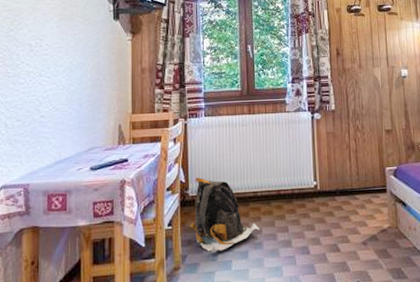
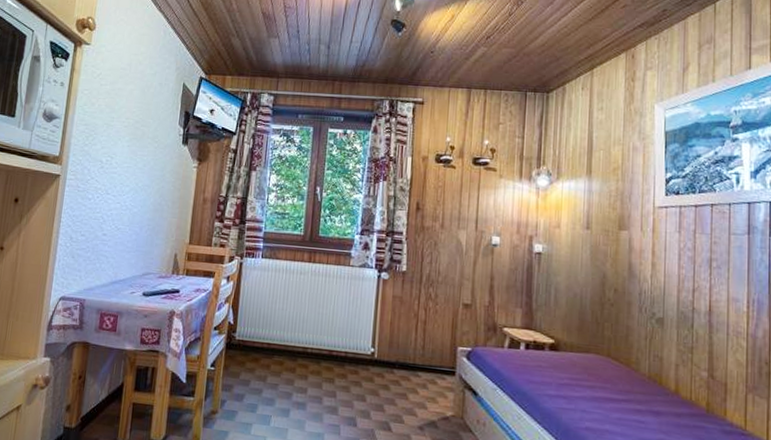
backpack: present [190,177,260,253] -> none [232,321,306,404]

